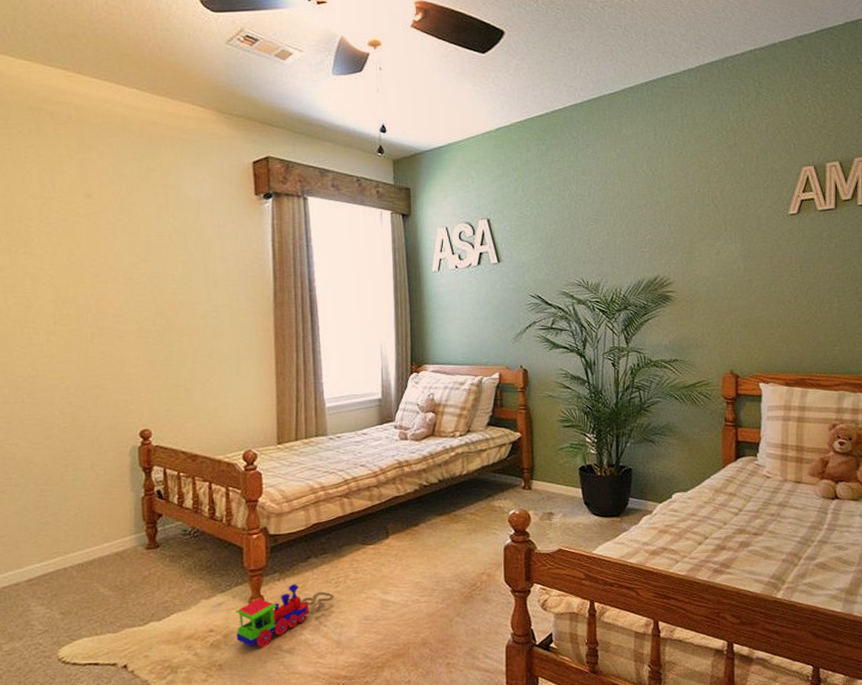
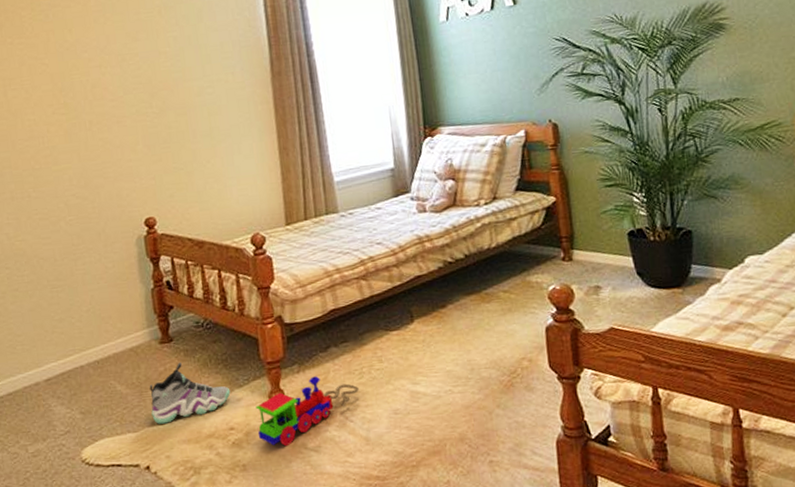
sneaker: none [132,568,213,625] -> present [149,362,231,424]

